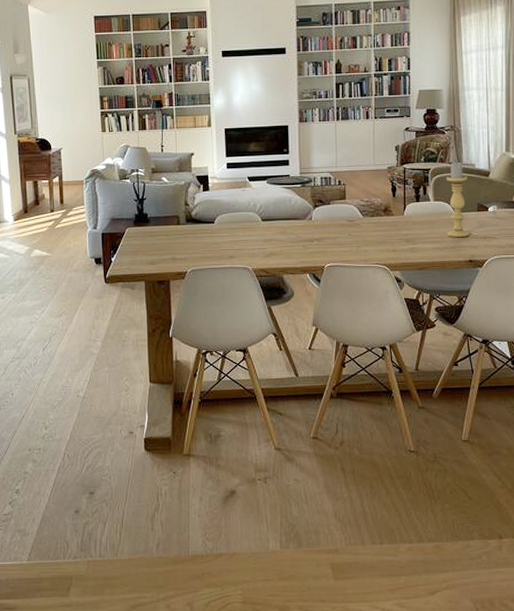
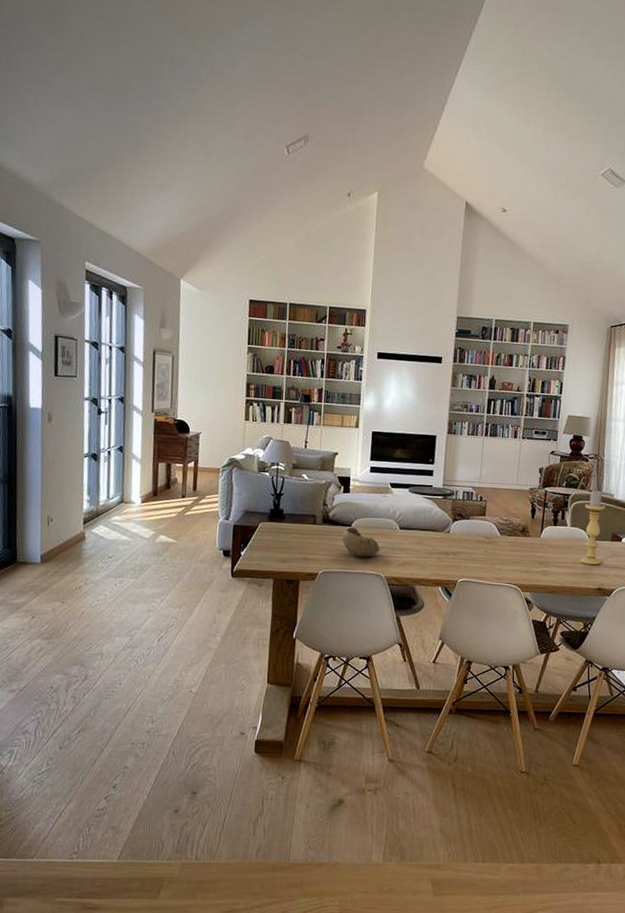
bowl: none [206,223,245,252] -> present [342,527,381,557]

